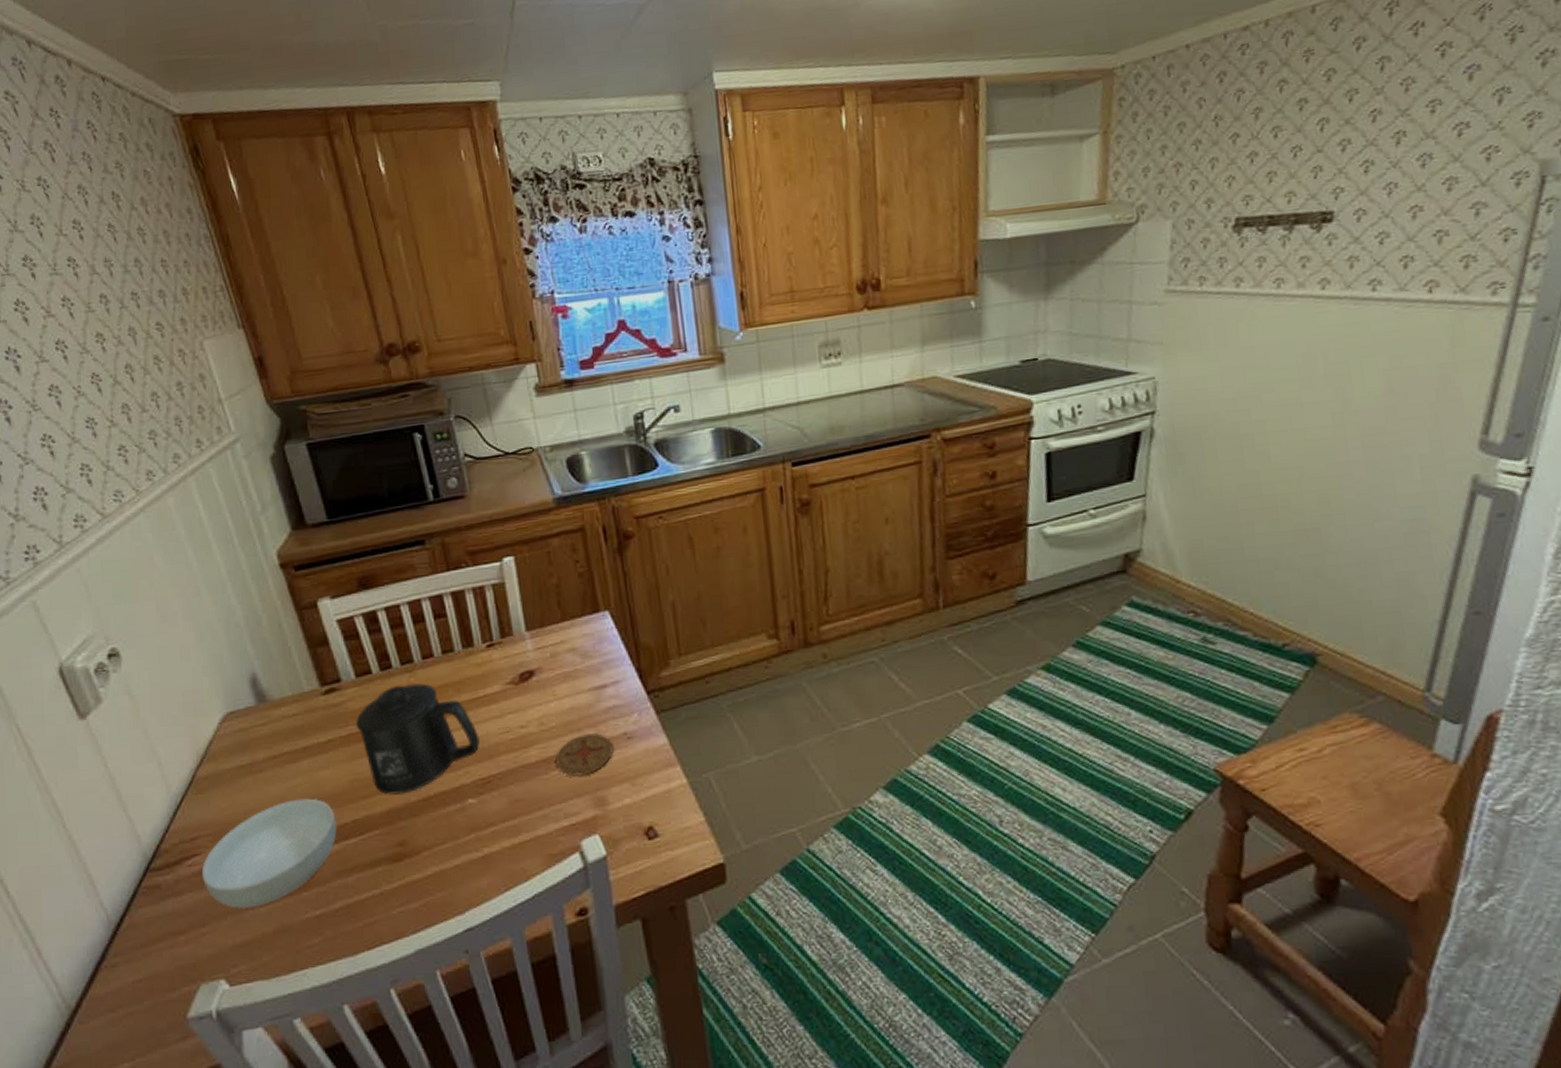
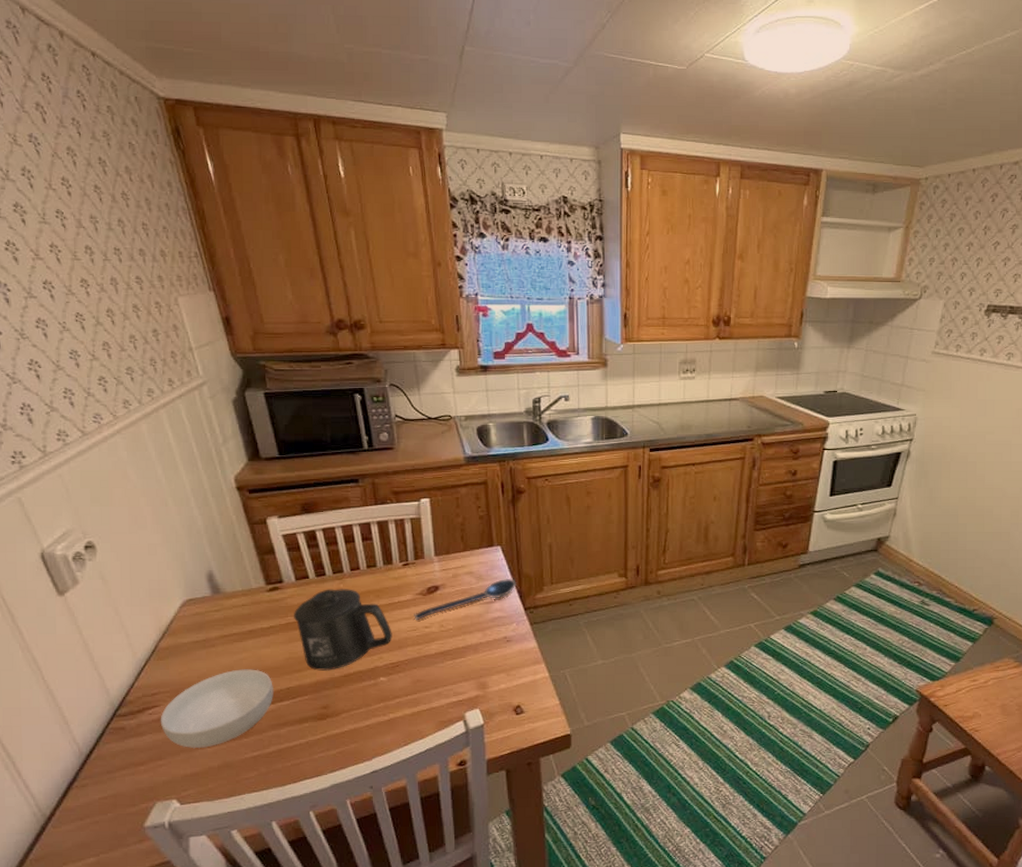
spoon: none [505,653,634,719] -> present [414,579,517,621]
coaster: present [555,733,614,777] -> none [450,636,496,666]

